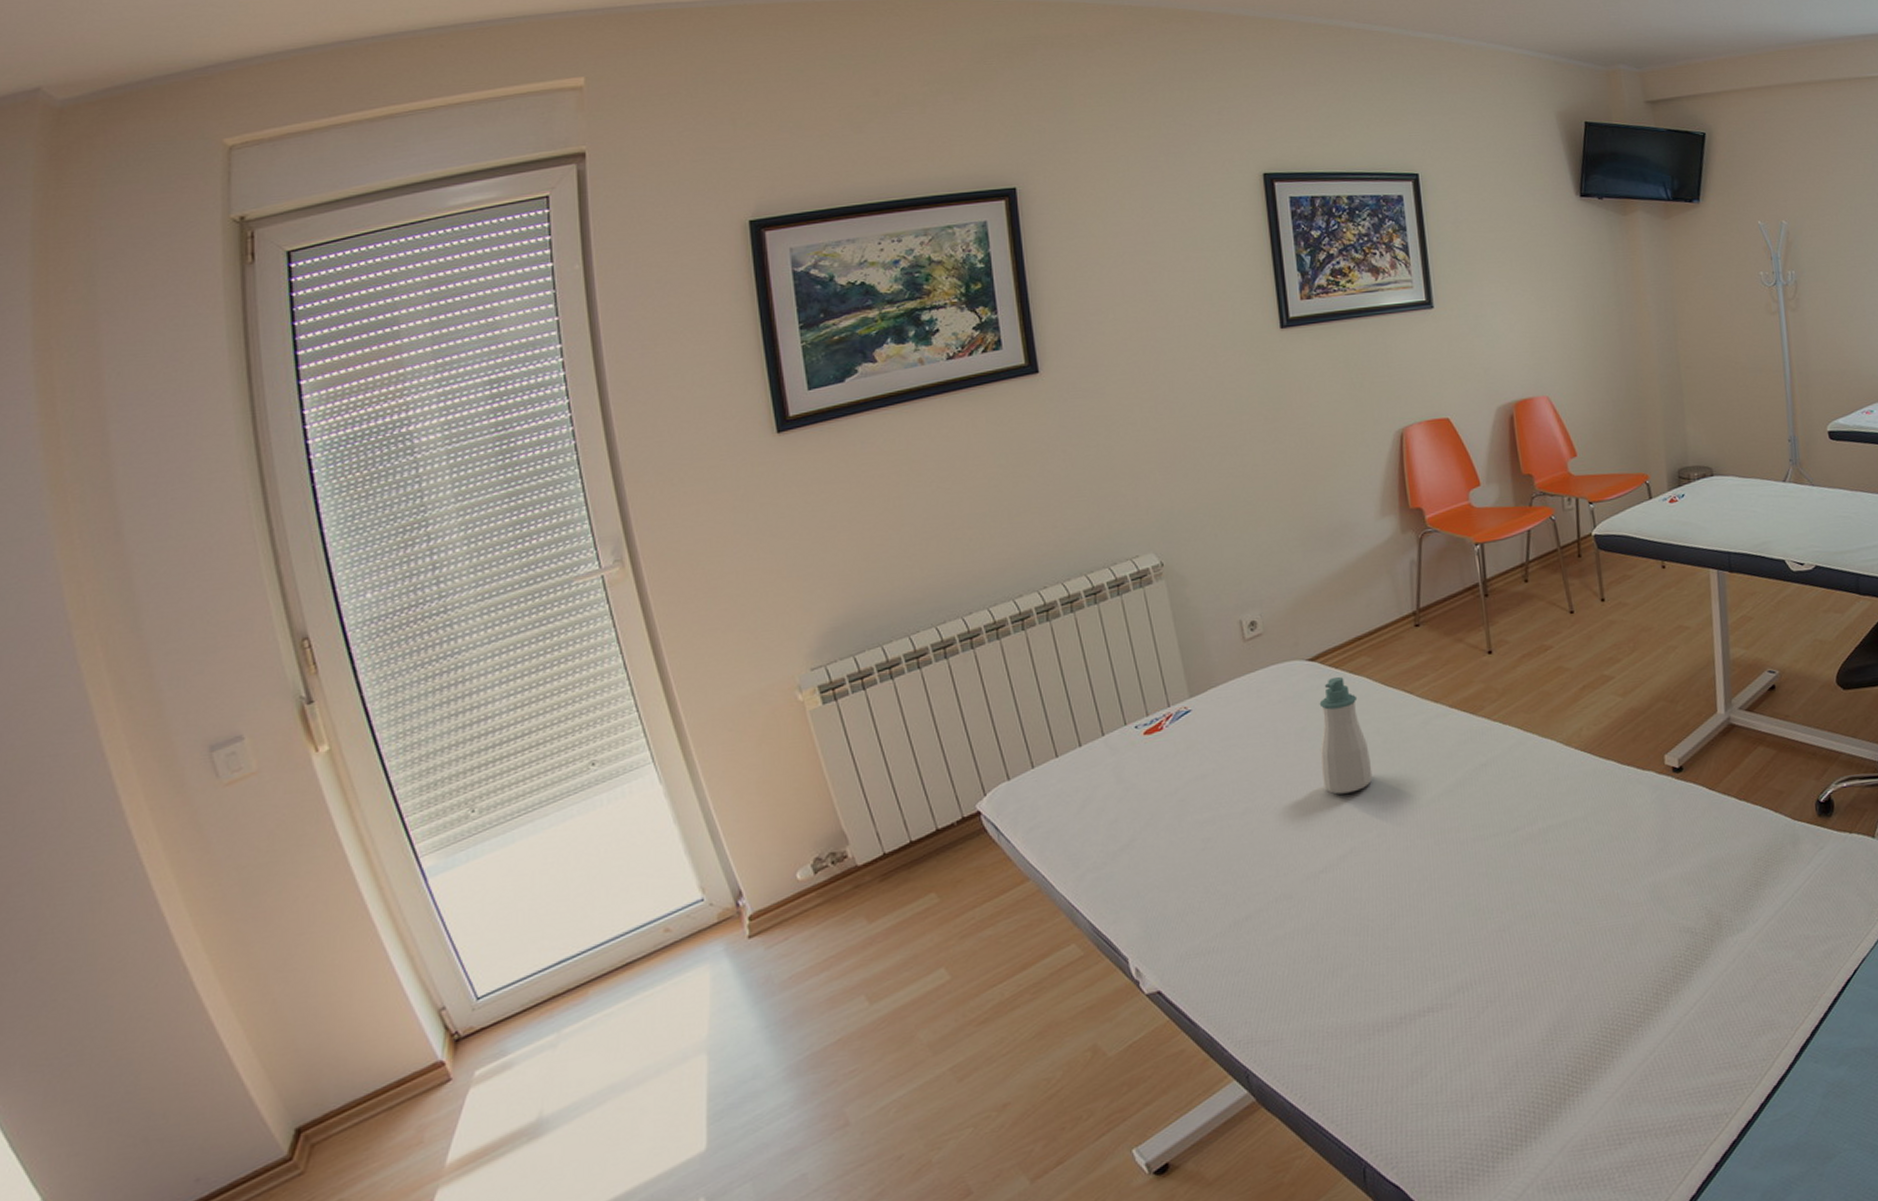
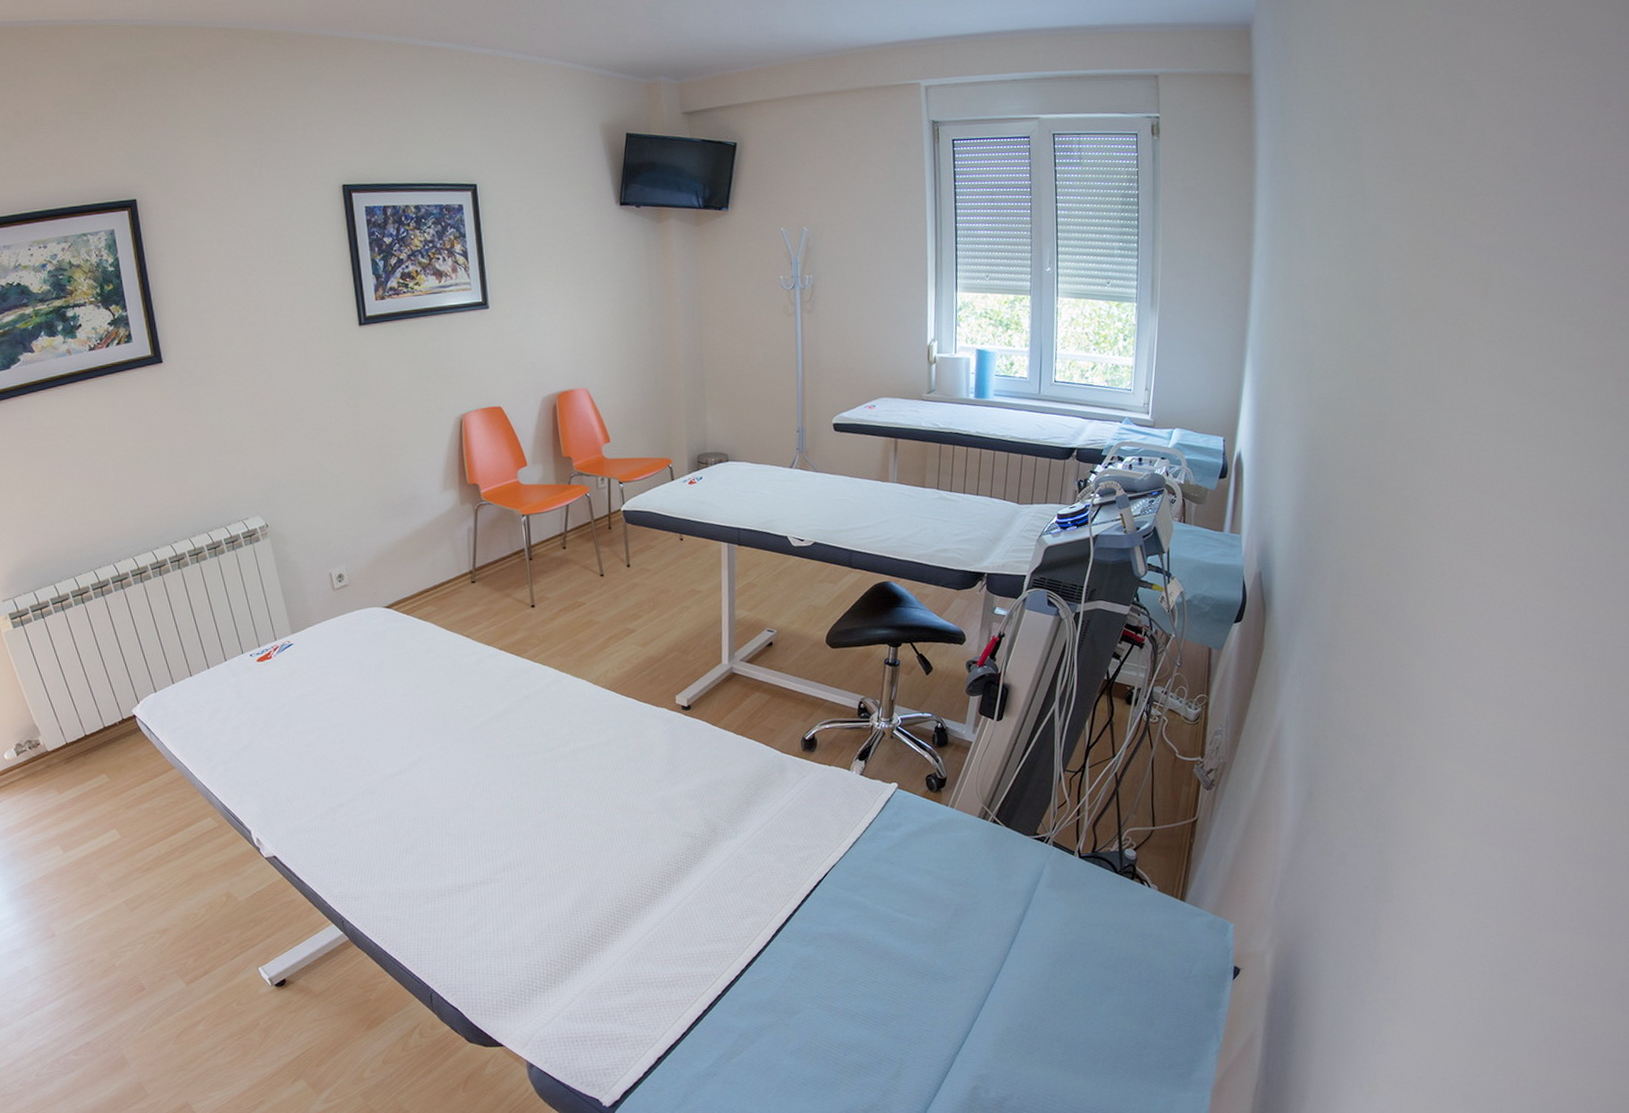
soap bottle: present [1319,676,1373,795] -> none [394,621,437,715]

